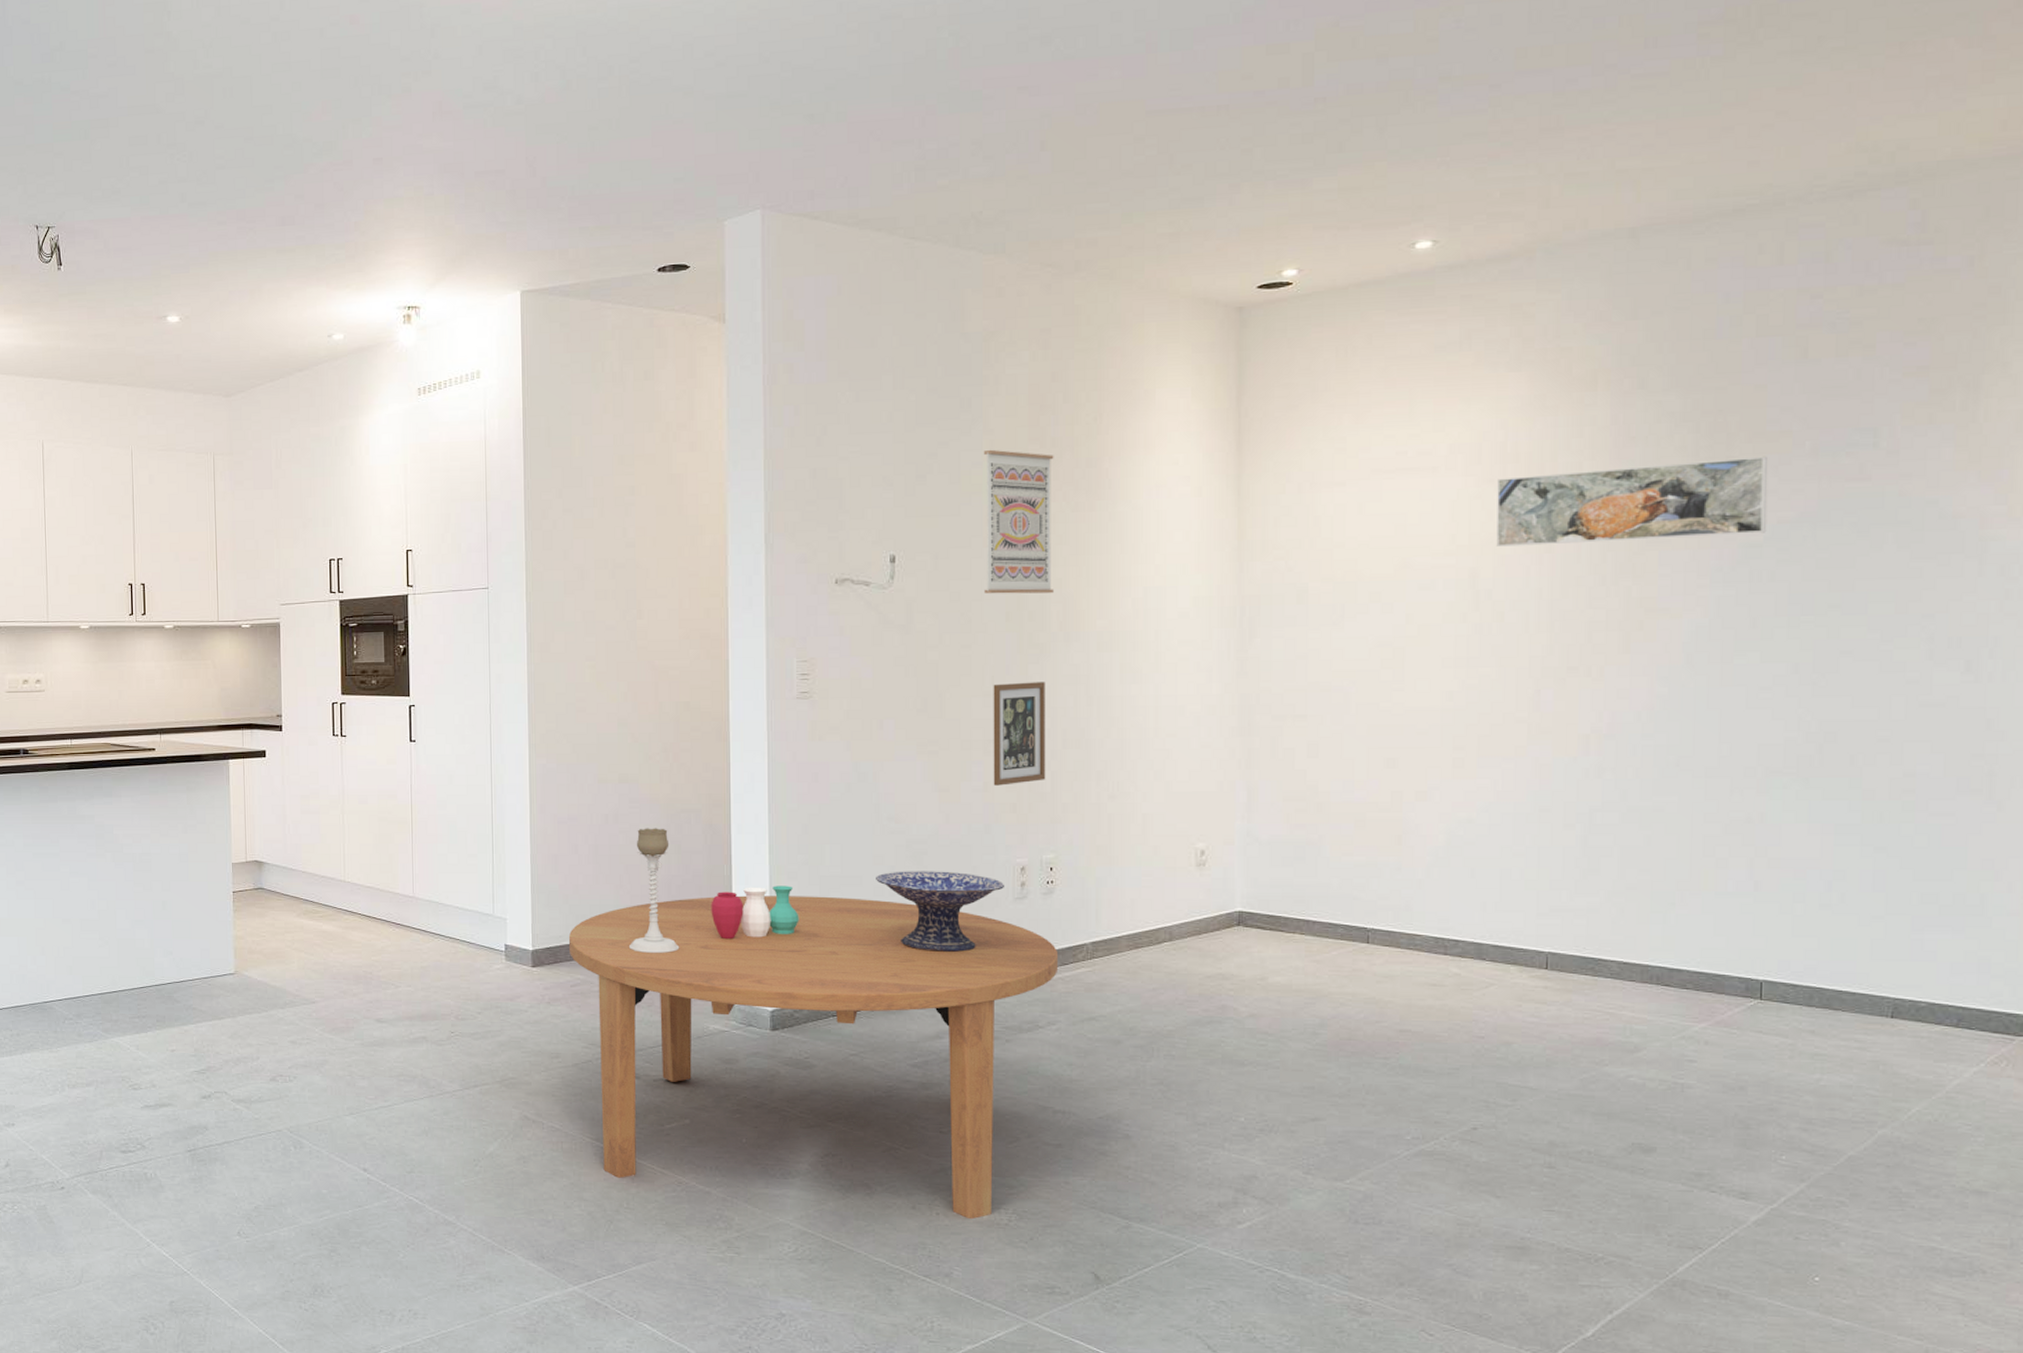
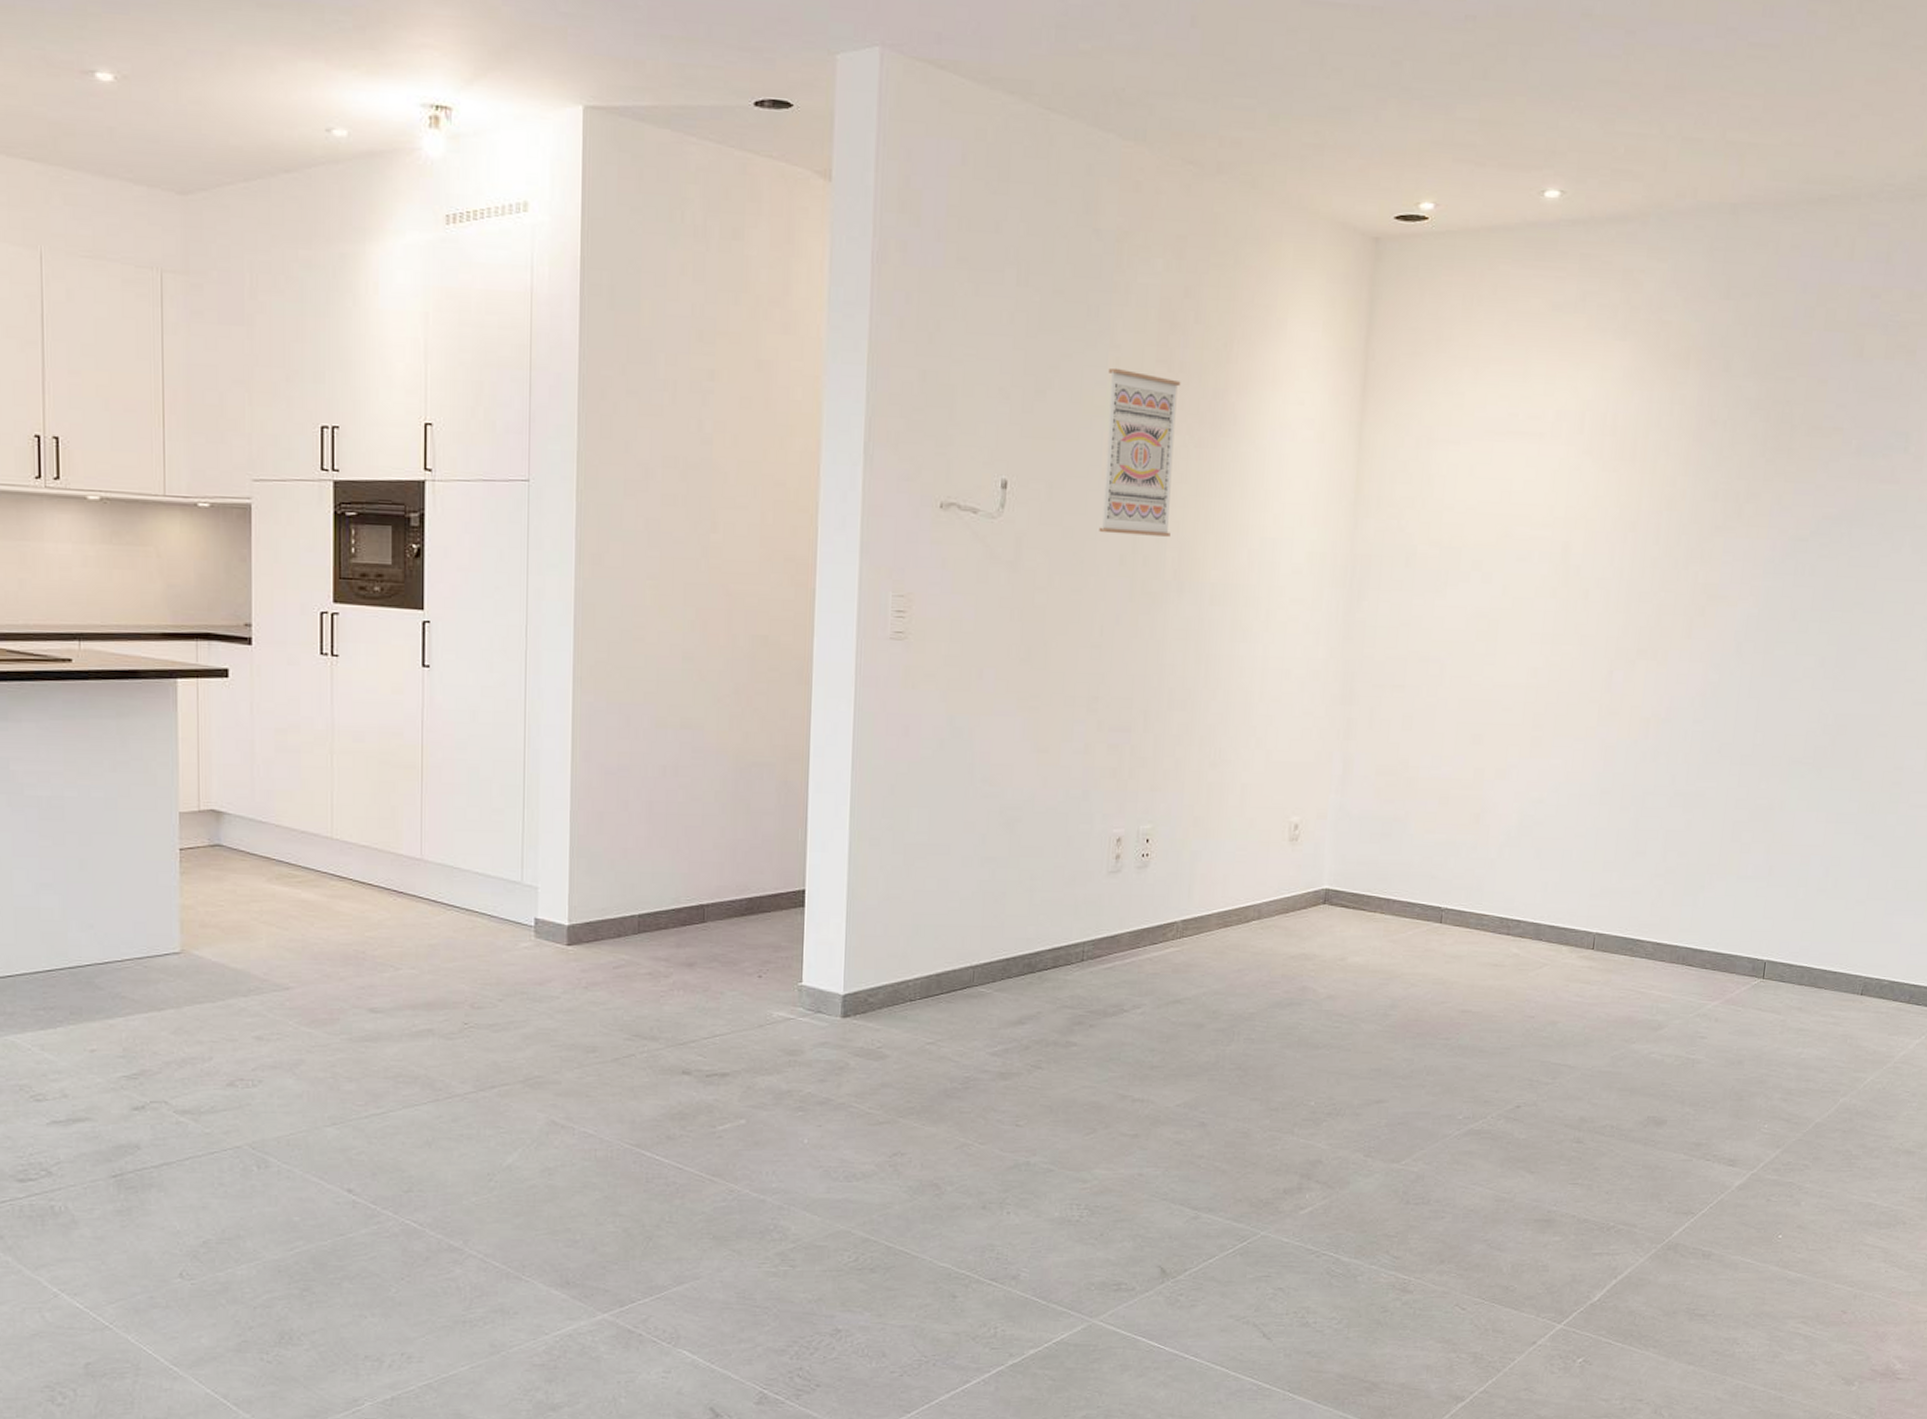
dining table: present [568,895,1059,1220] -> none [612,864,1149,1217]
candle holder: present [628,828,680,954] -> none [683,783,744,931]
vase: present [711,885,799,939] -> none [781,853,880,913]
decorative bowl: present [876,871,1005,952] -> none [965,839,1100,930]
picture frame: present [993,682,1046,786] -> none [1094,634,1155,748]
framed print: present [1496,456,1768,547] -> none [1588,450,1821,528]

